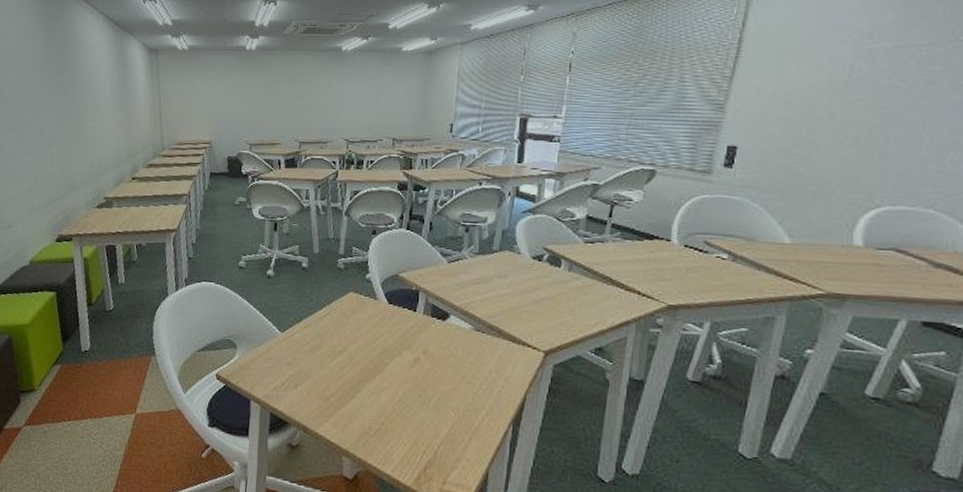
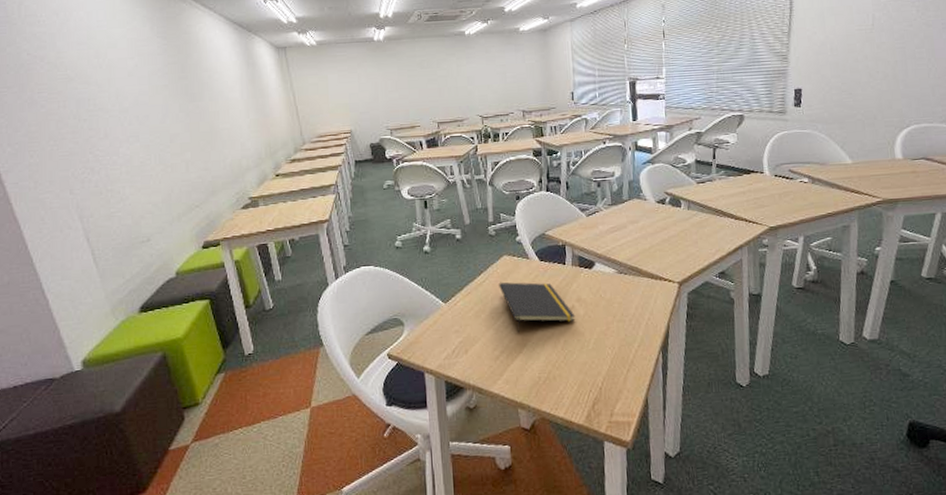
notepad: none [340,319,419,377] -> present [499,282,576,333]

